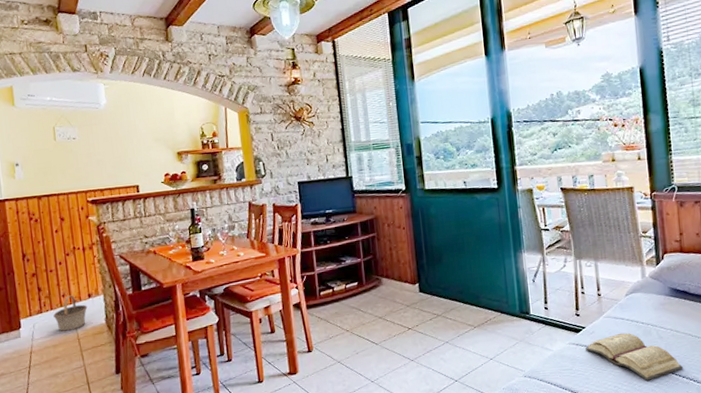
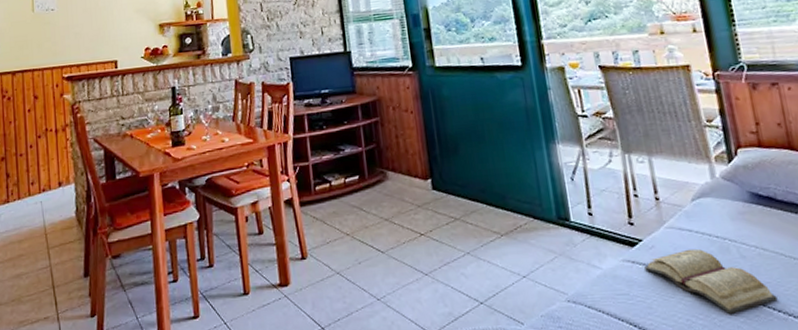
basket: present [53,295,88,333] -> none [21,183,57,226]

